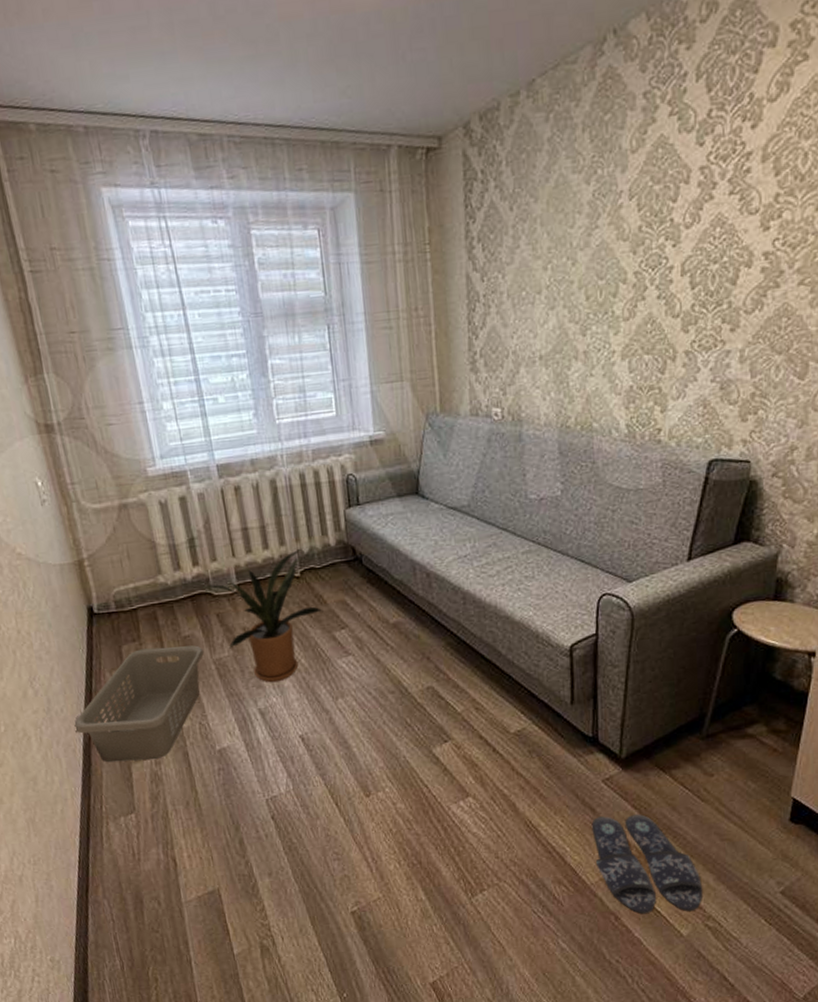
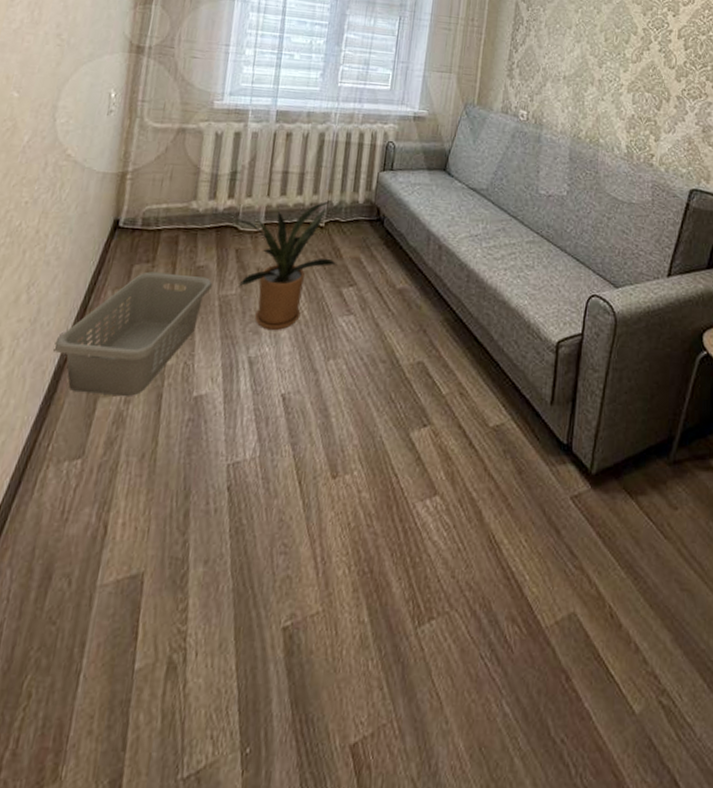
slippers: present [591,814,702,914] -> none [554,541,659,681]

